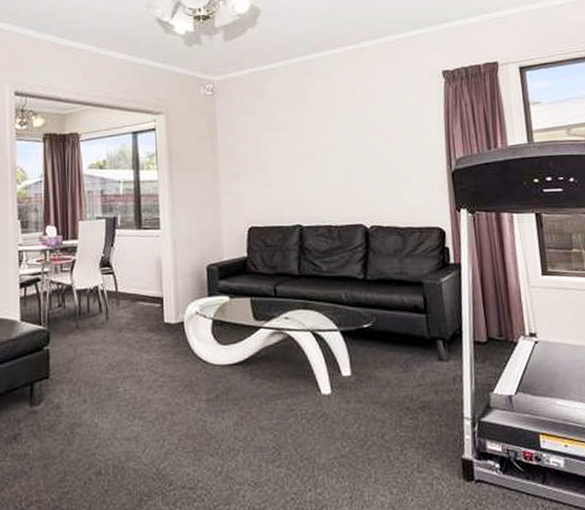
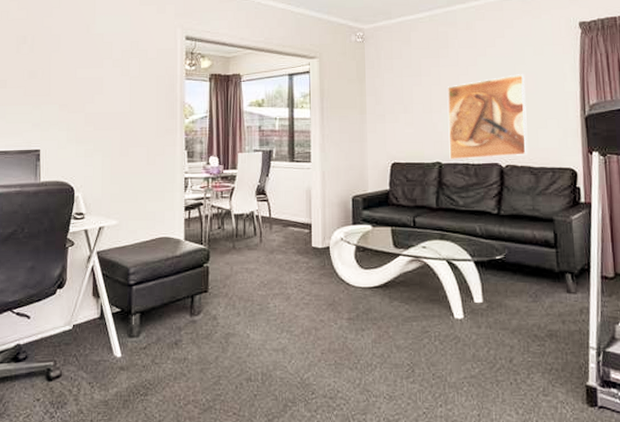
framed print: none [306,127,393,223] -> present [447,74,528,160]

